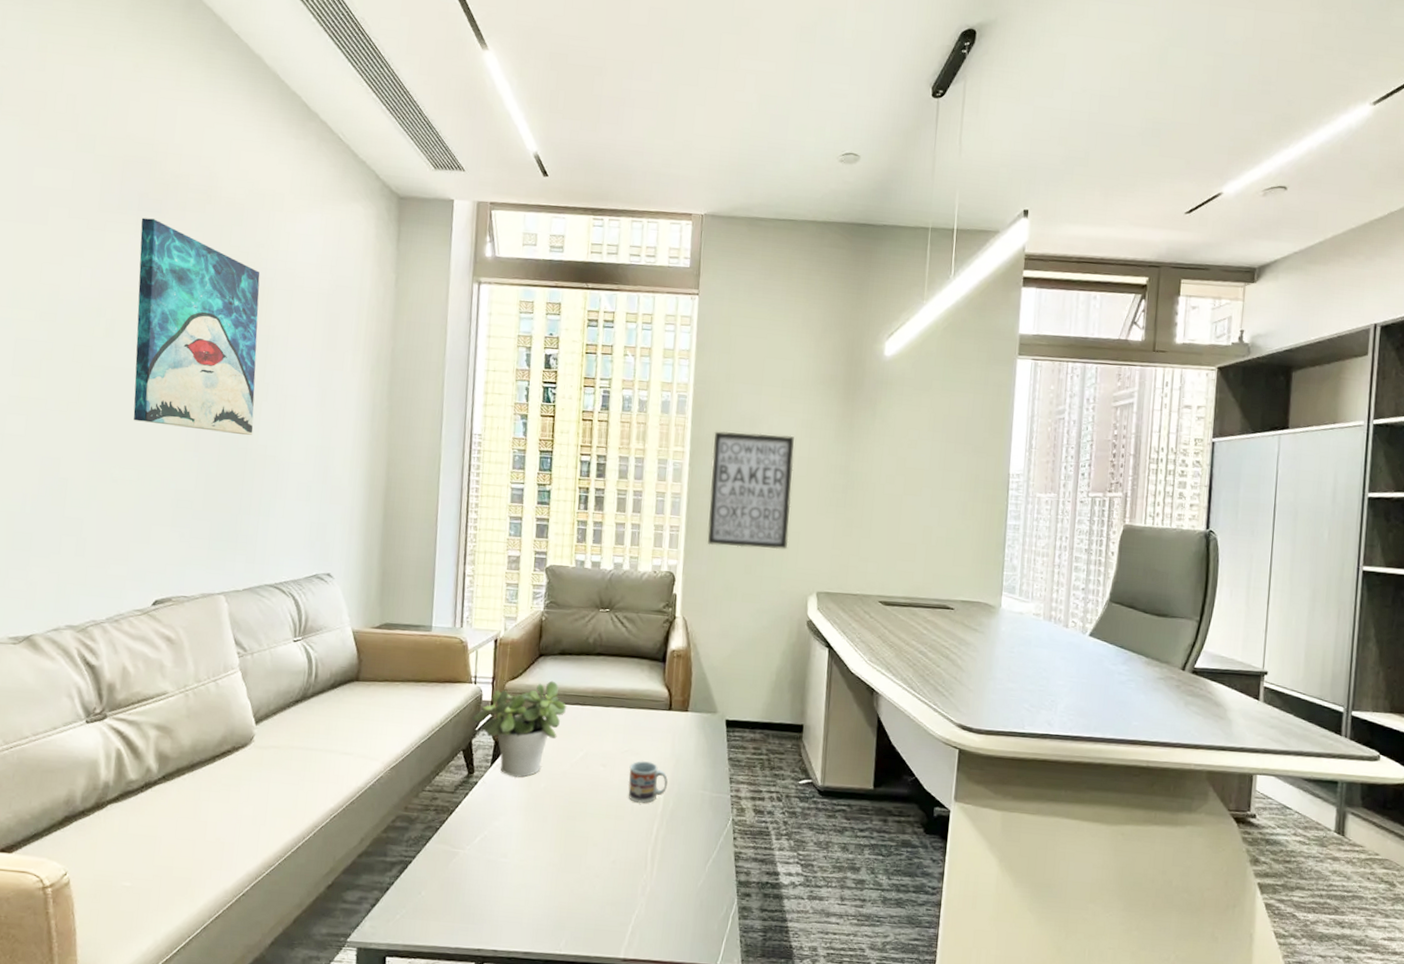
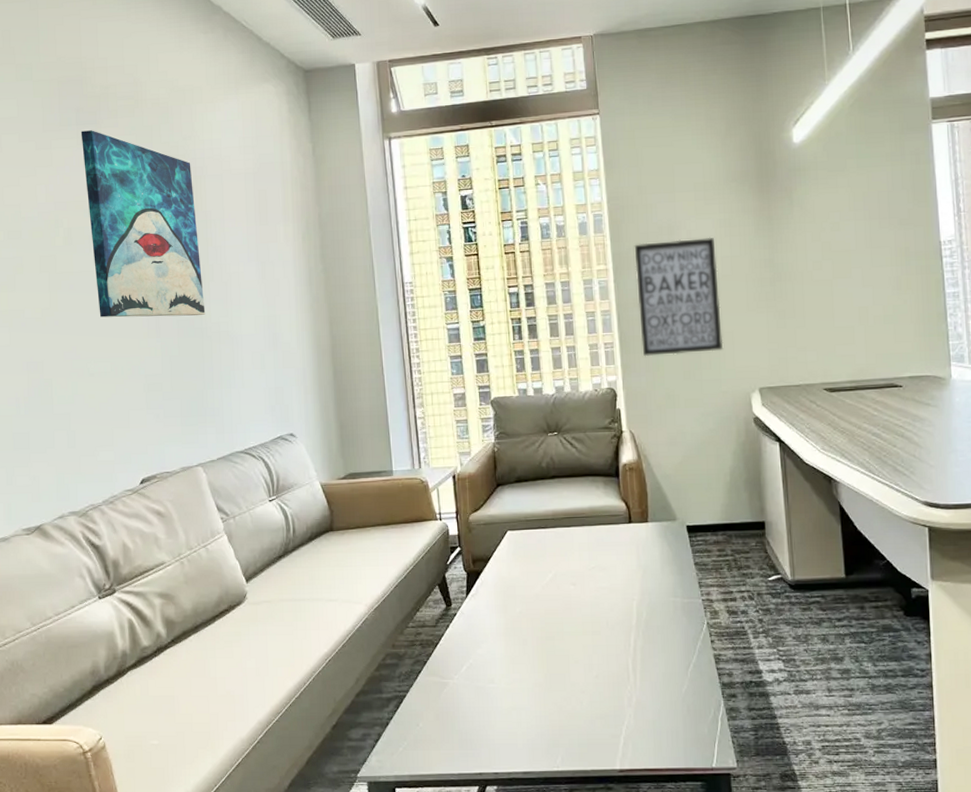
potted plant: present [472,680,567,777] -> none [442,508,531,605]
cup: present [628,761,668,803] -> none [599,575,639,617]

